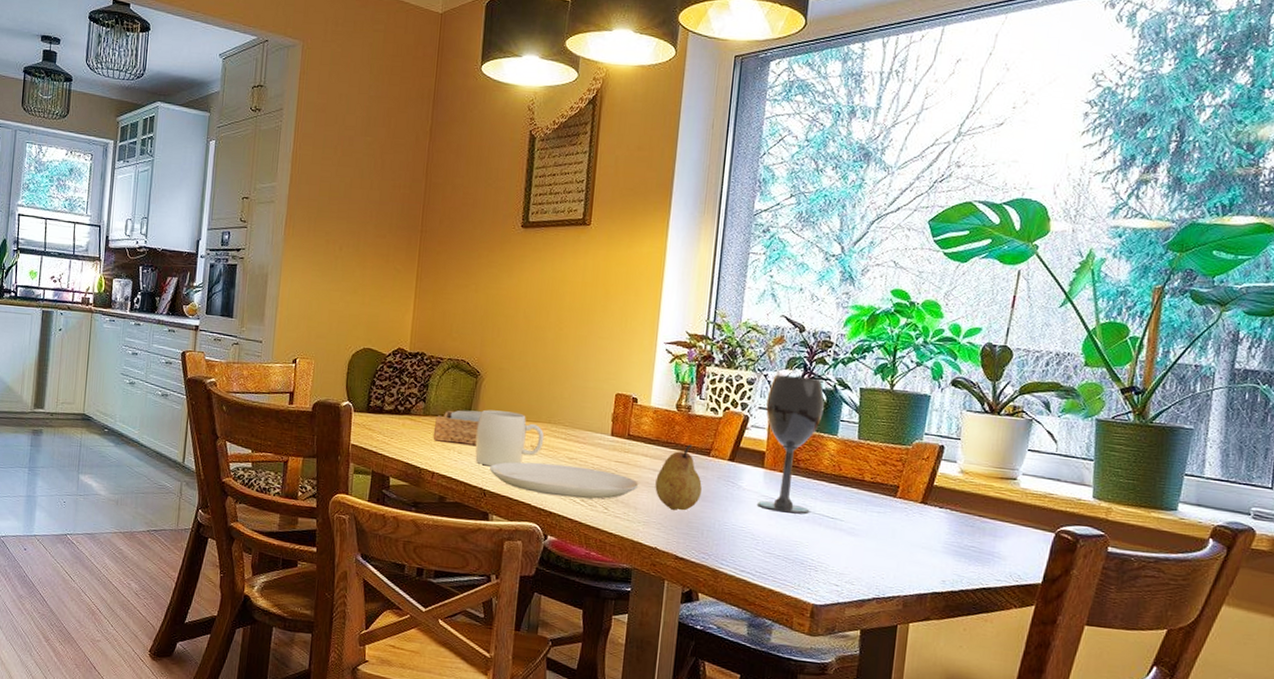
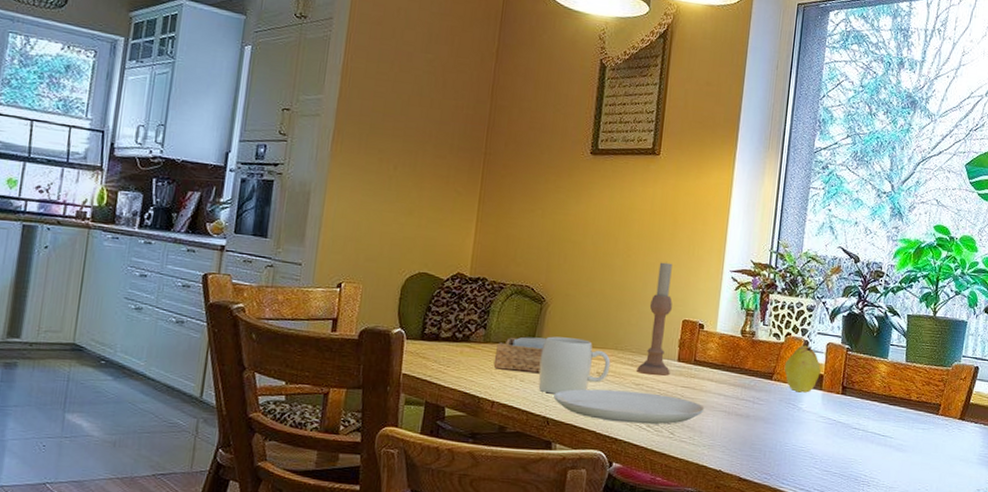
candlestick: none [570,334,605,451] -> present [637,261,673,376]
fruit: present [655,444,702,511] -> none [720,369,765,434]
fruit: none [722,420,763,471] -> present [784,345,821,393]
wine glass: present [758,374,824,514] -> none [816,302,876,433]

